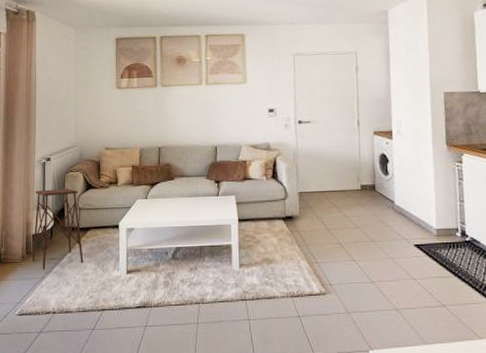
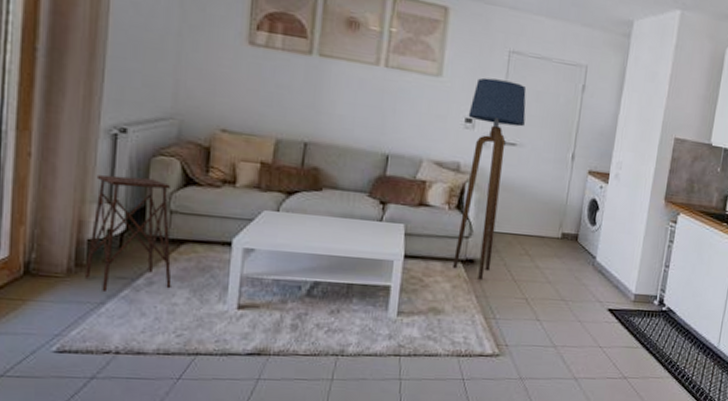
floor lamp: none [270,75,314,232] -> present [453,77,527,280]

